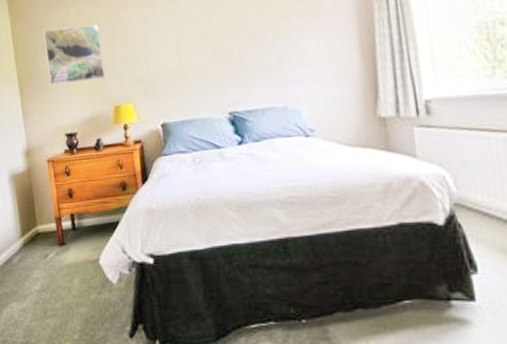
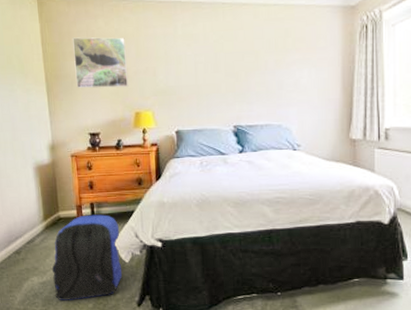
backpack: none [31,227,110,330] -> present [51,214,123,300]

